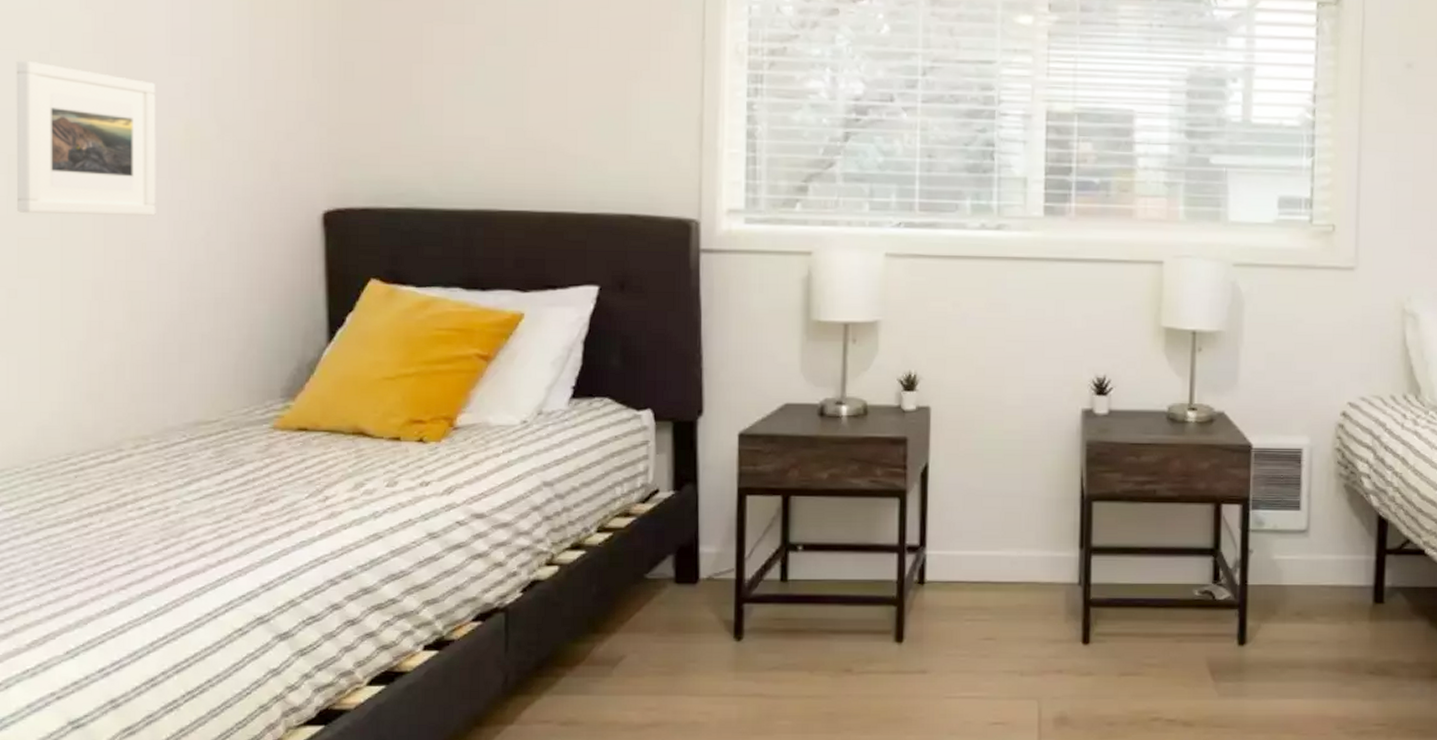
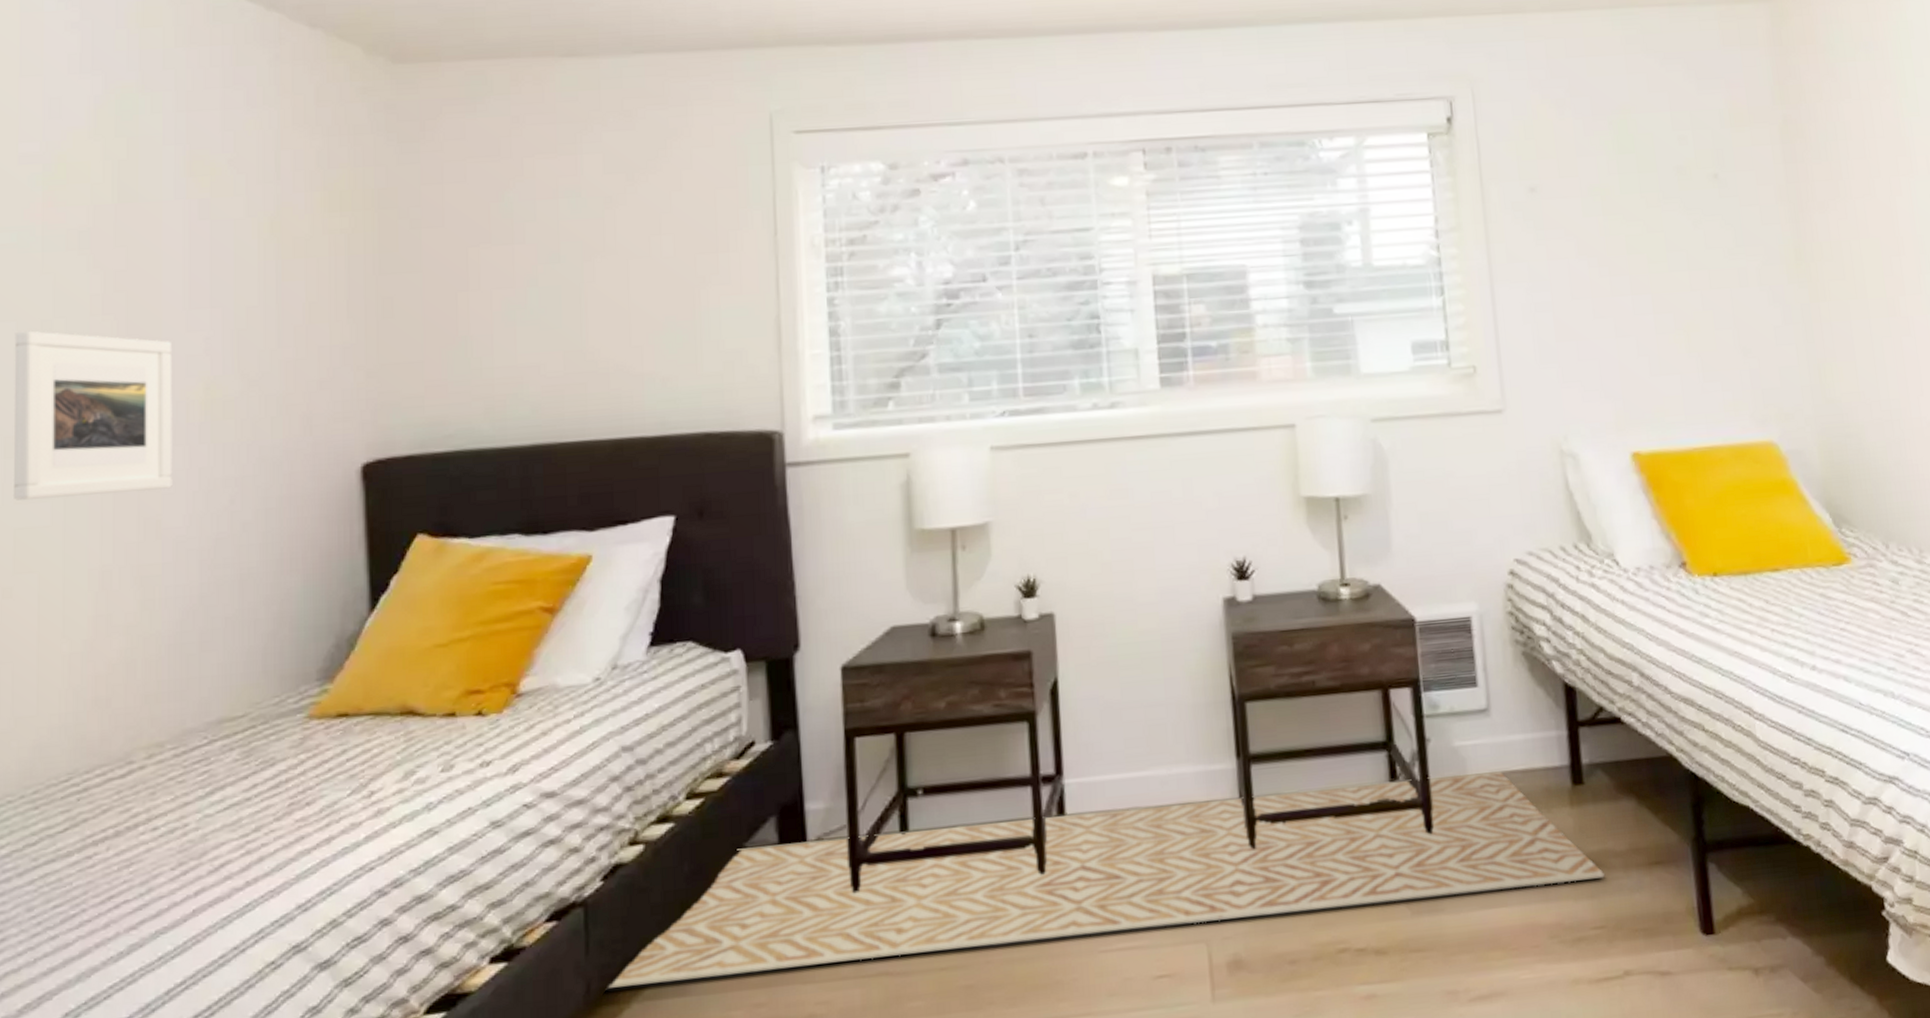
rug: none [523,579,1392,685] -> present [608,771,1605,988]

